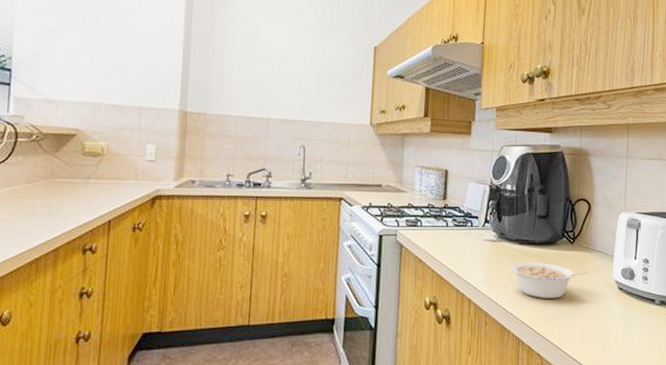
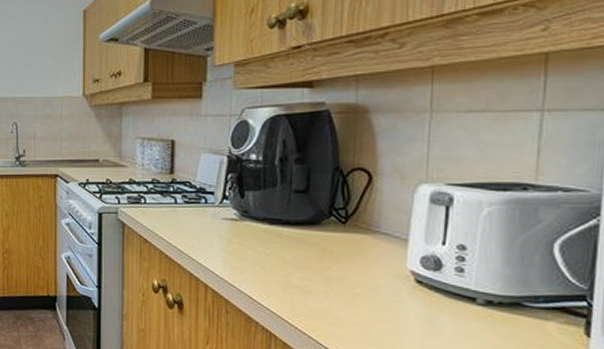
legume: present [511,262,588,298] -> none [258,244,369,289]

